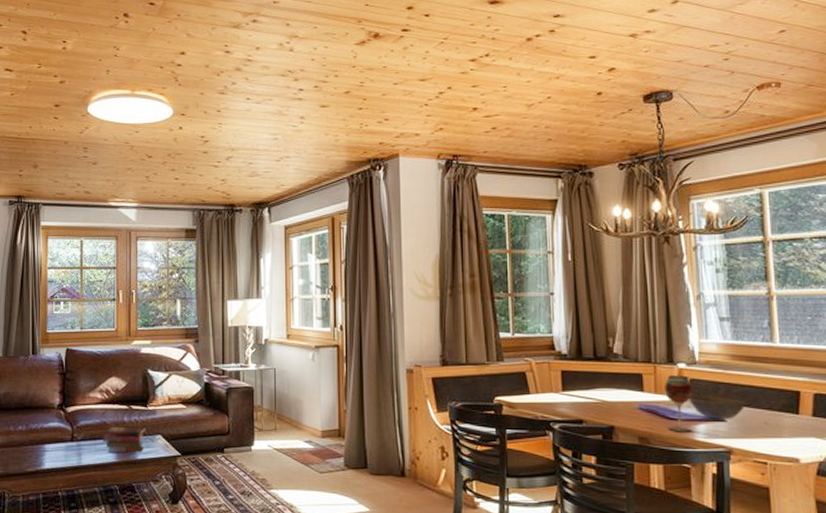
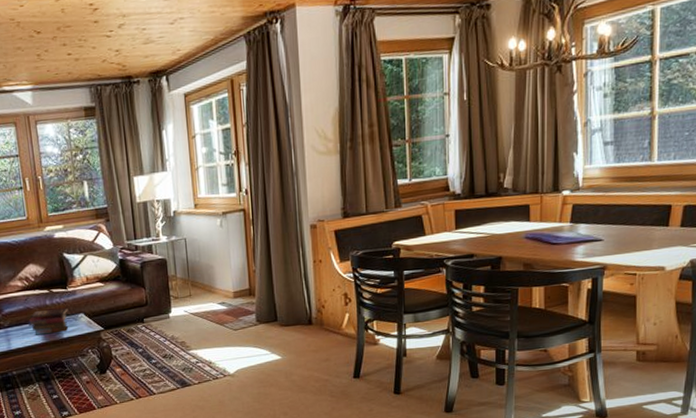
wineglass: present [665,375,693,432] -> none [550,202,575,256]
bowl: present [689,396,746,419] -> none [571,218,622,240]

